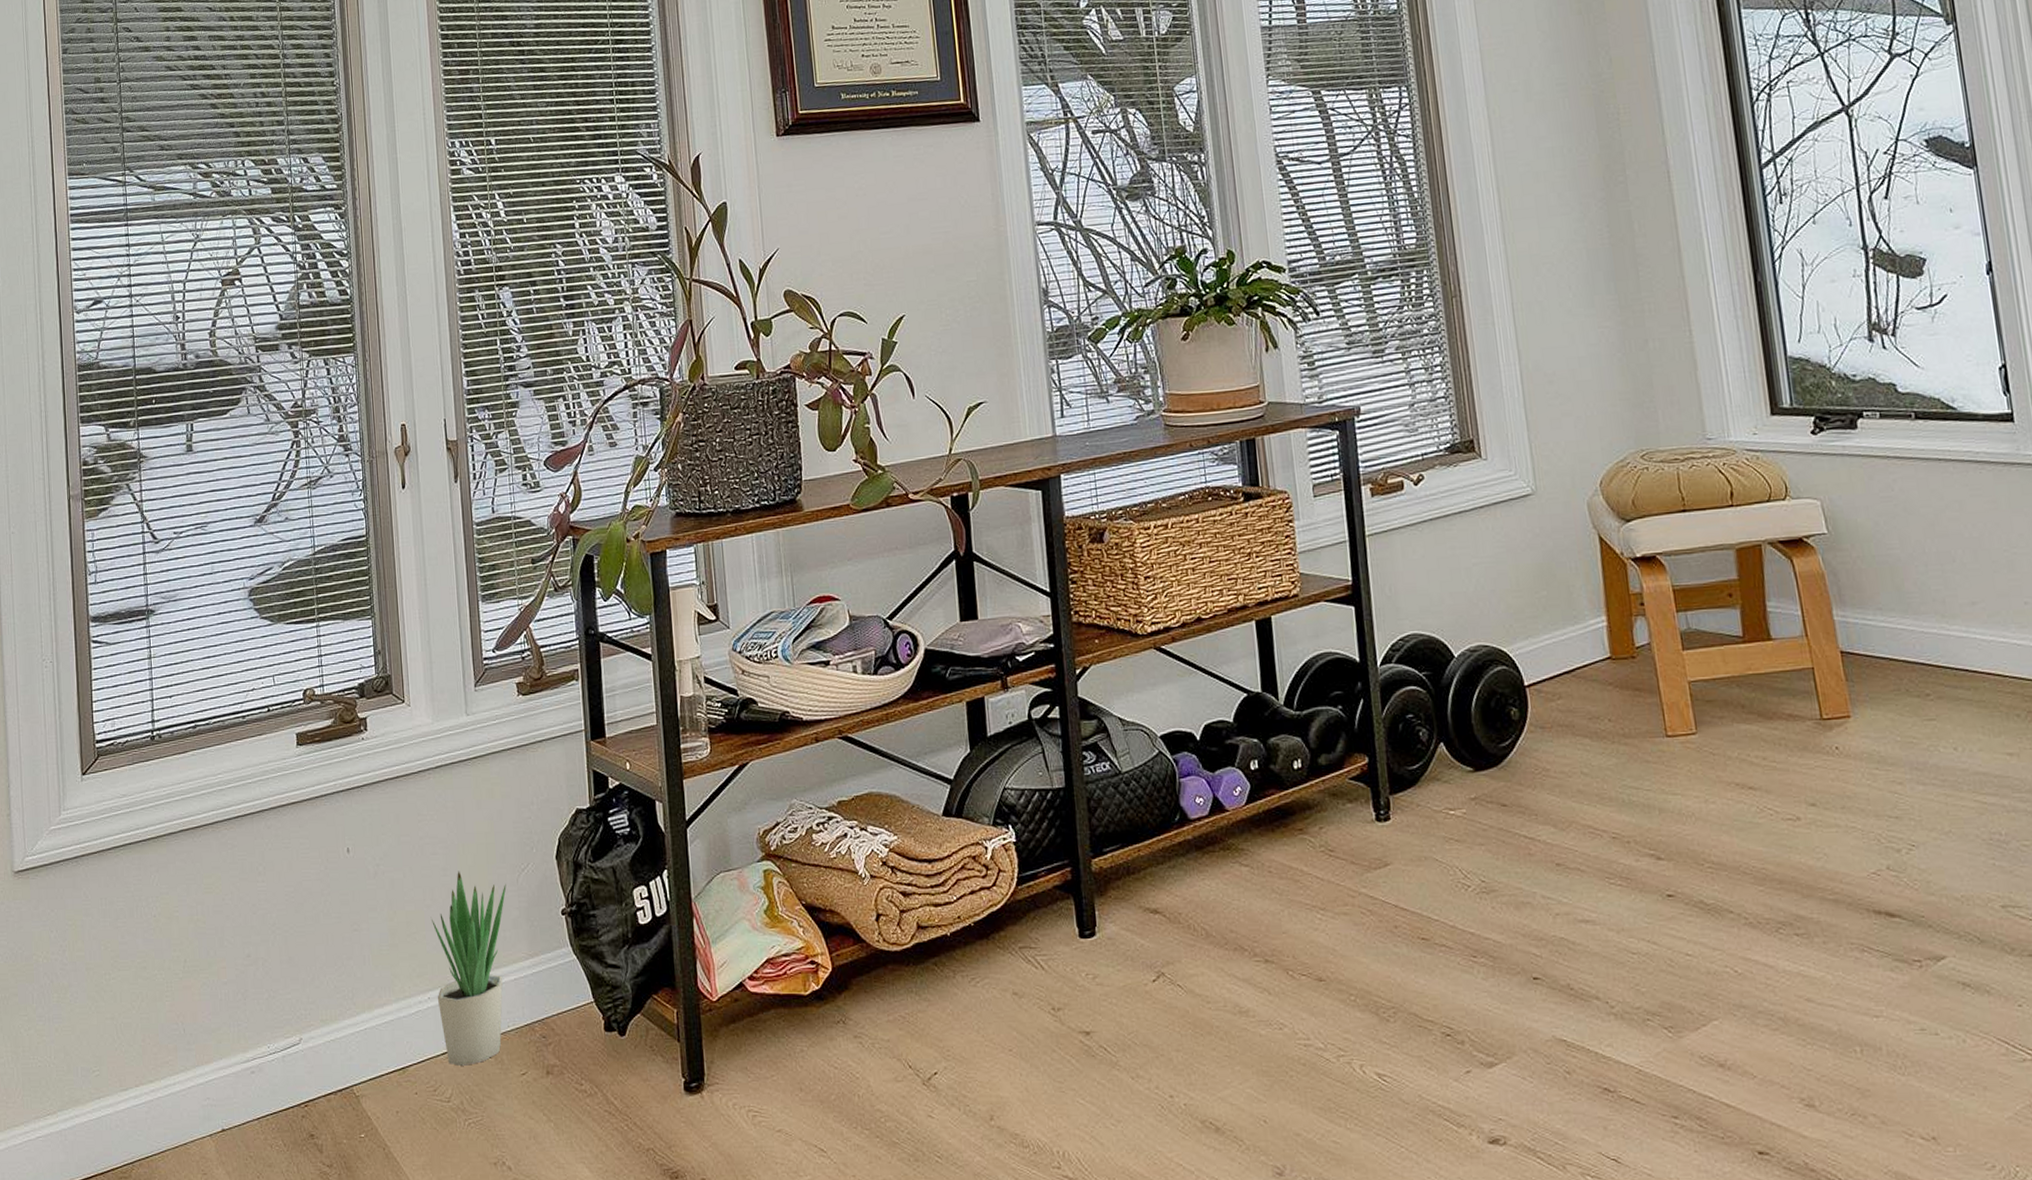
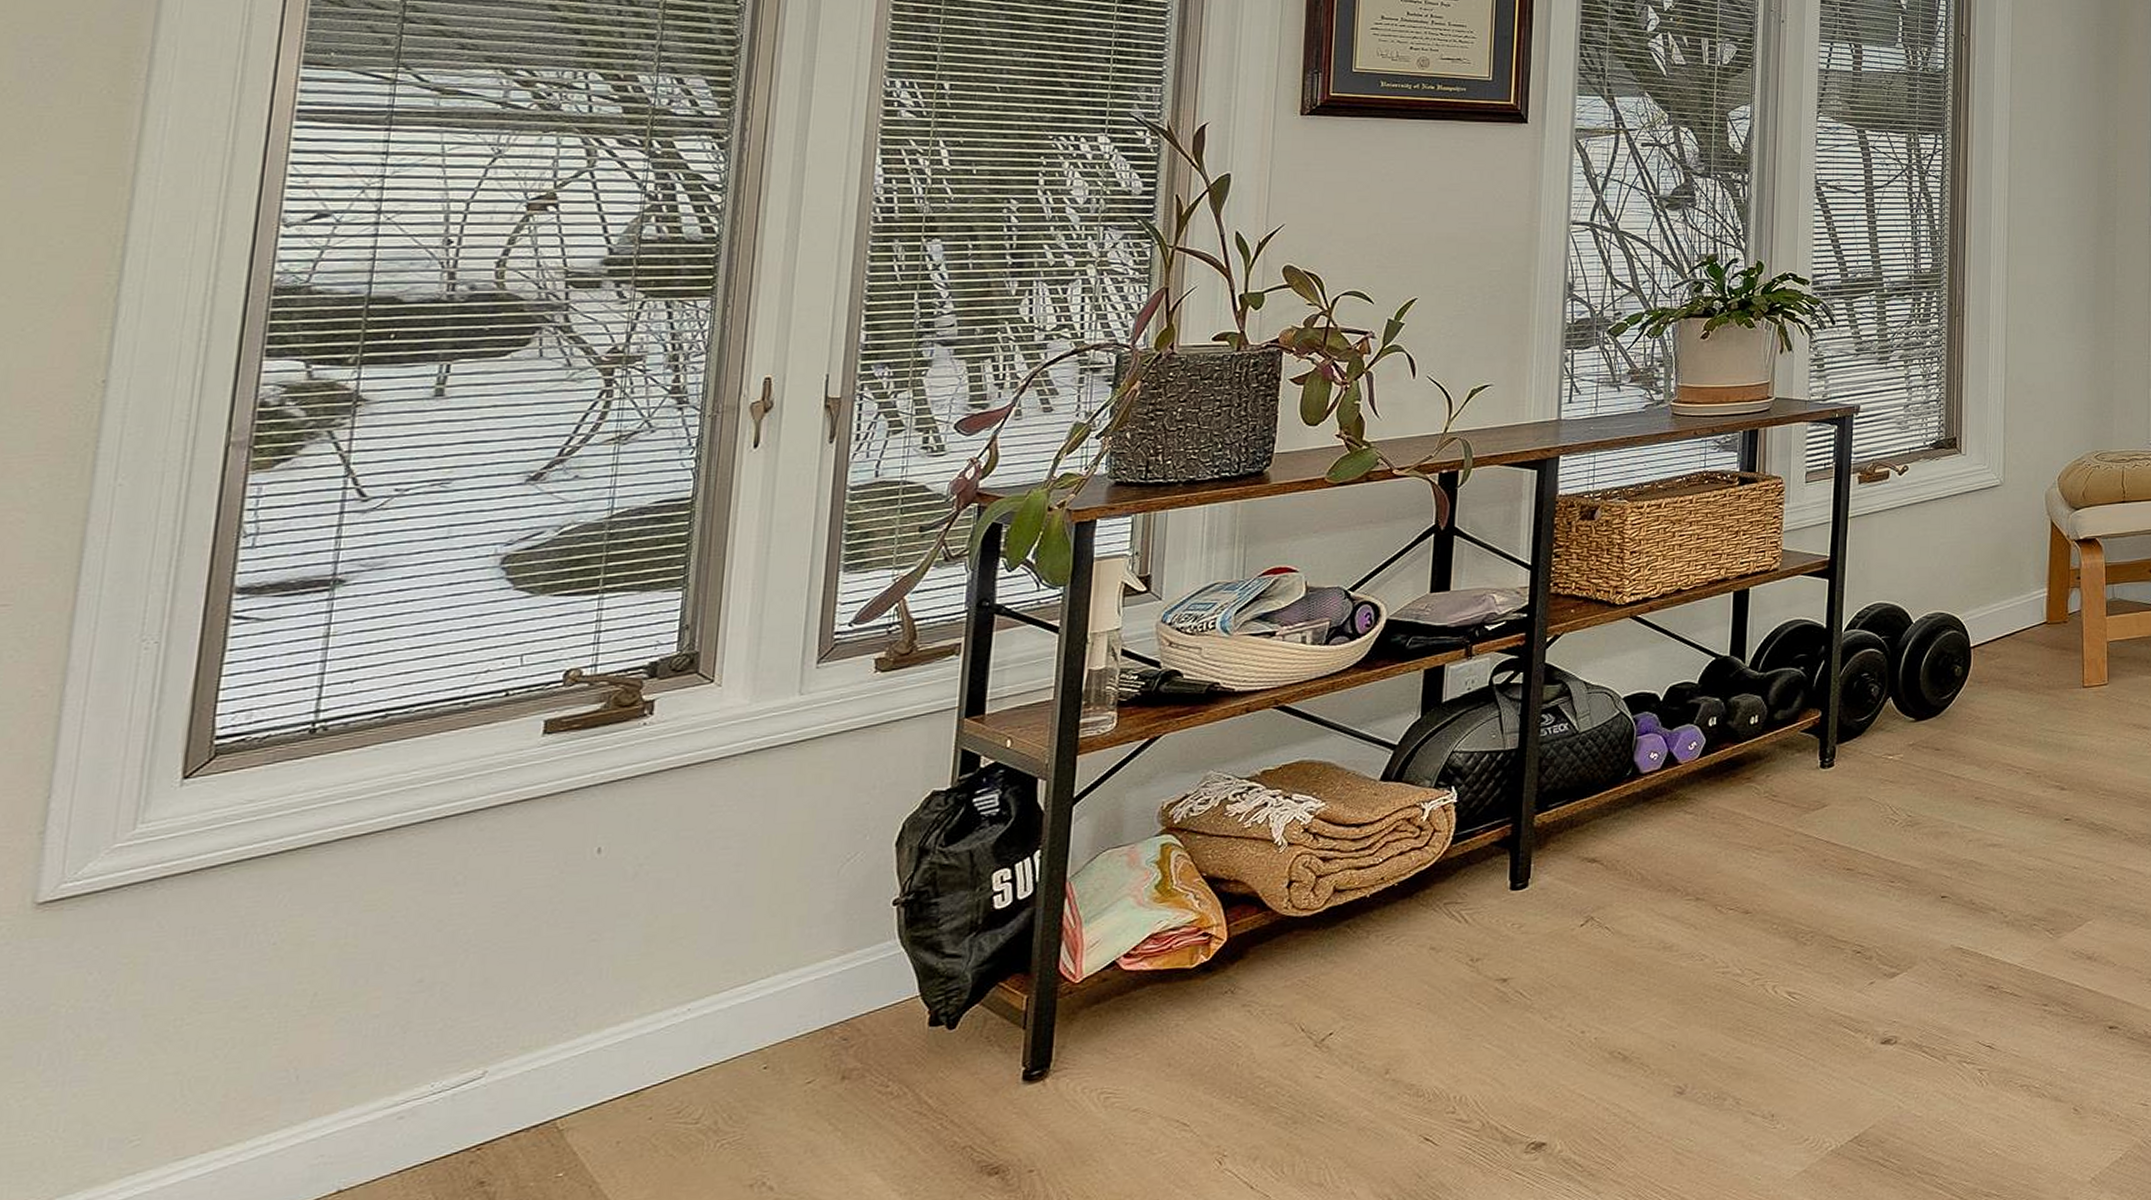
potted plant: present [430,871,506,1066] -> none [700,865,822,1082]

